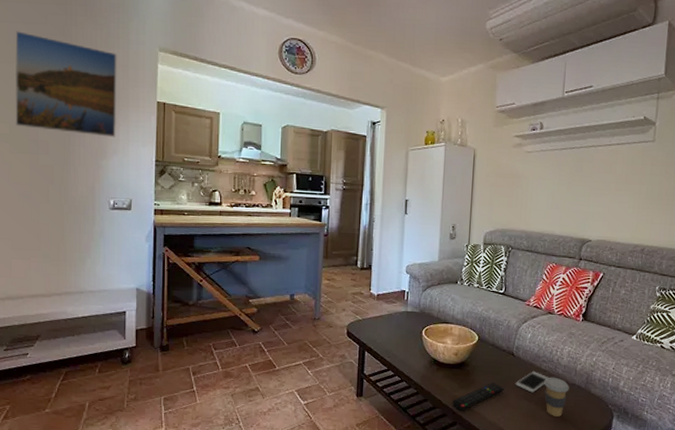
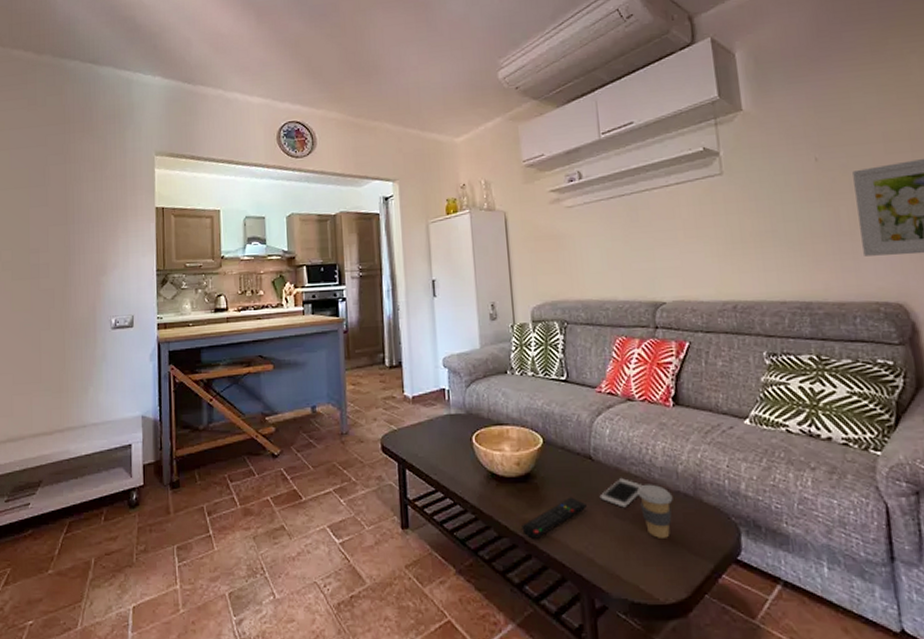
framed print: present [14,31,117,138] -> none [16,156,116,253]

